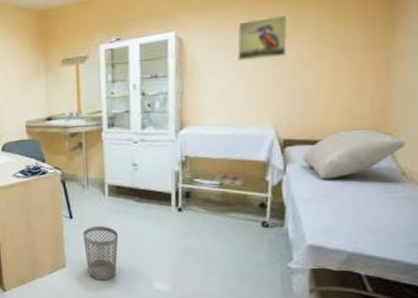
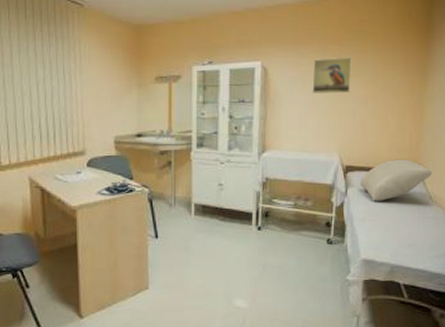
wastebasket: present [82,225,119,281] -> none [167,245,203,301]

